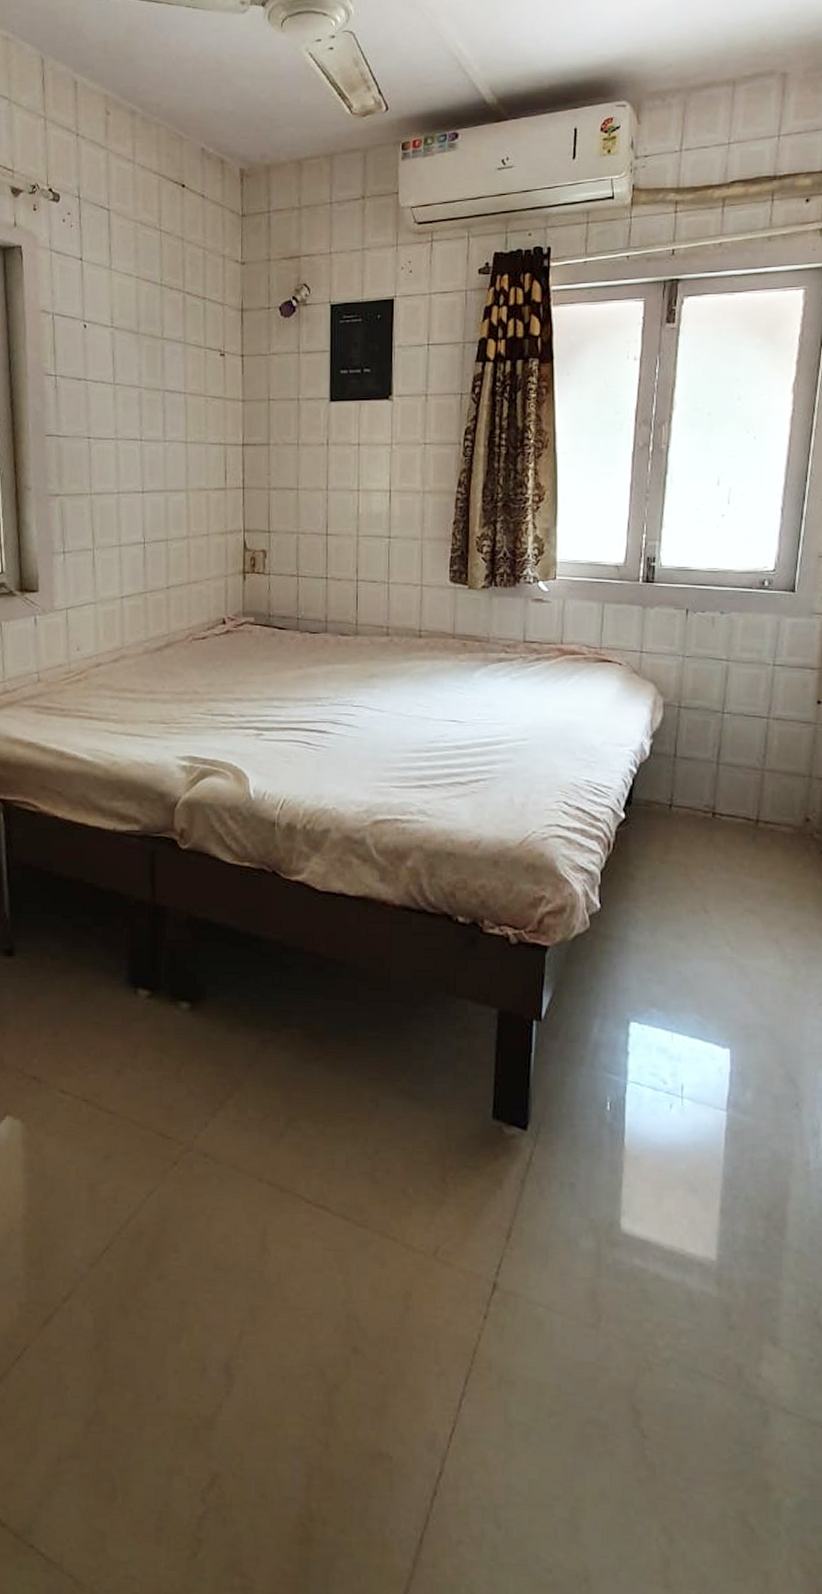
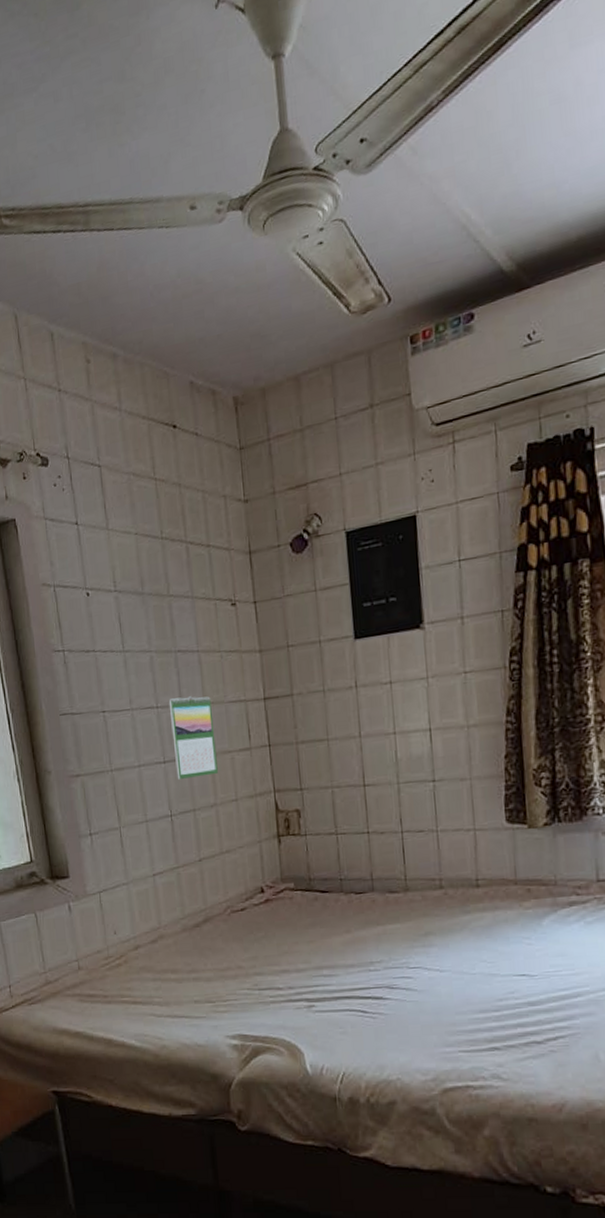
calendar: none [152,434,193,510] -> present [168,696,218,779]

